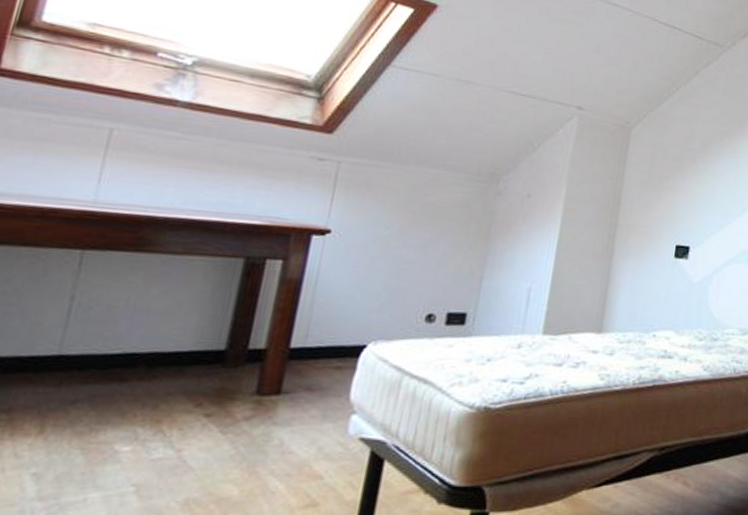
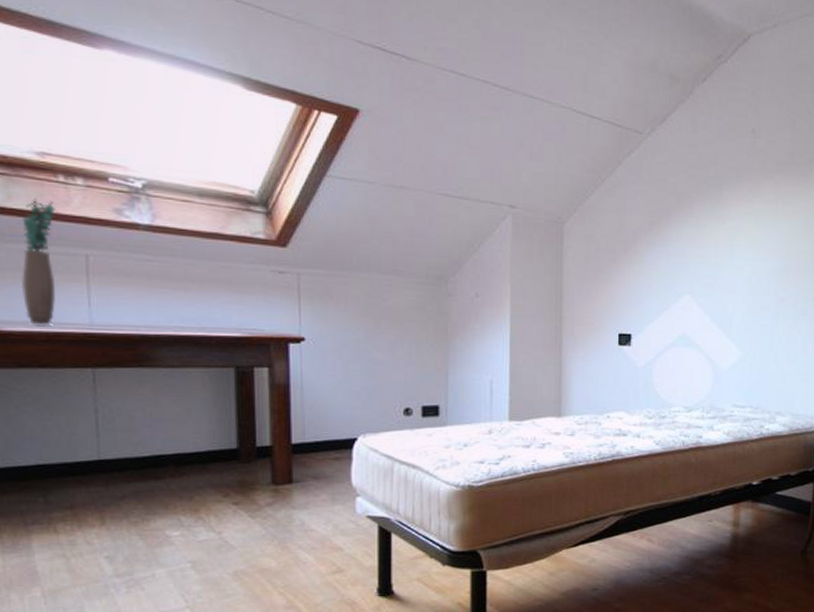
vase: none [23,66,92,201] -> present [20,197,56,327]

